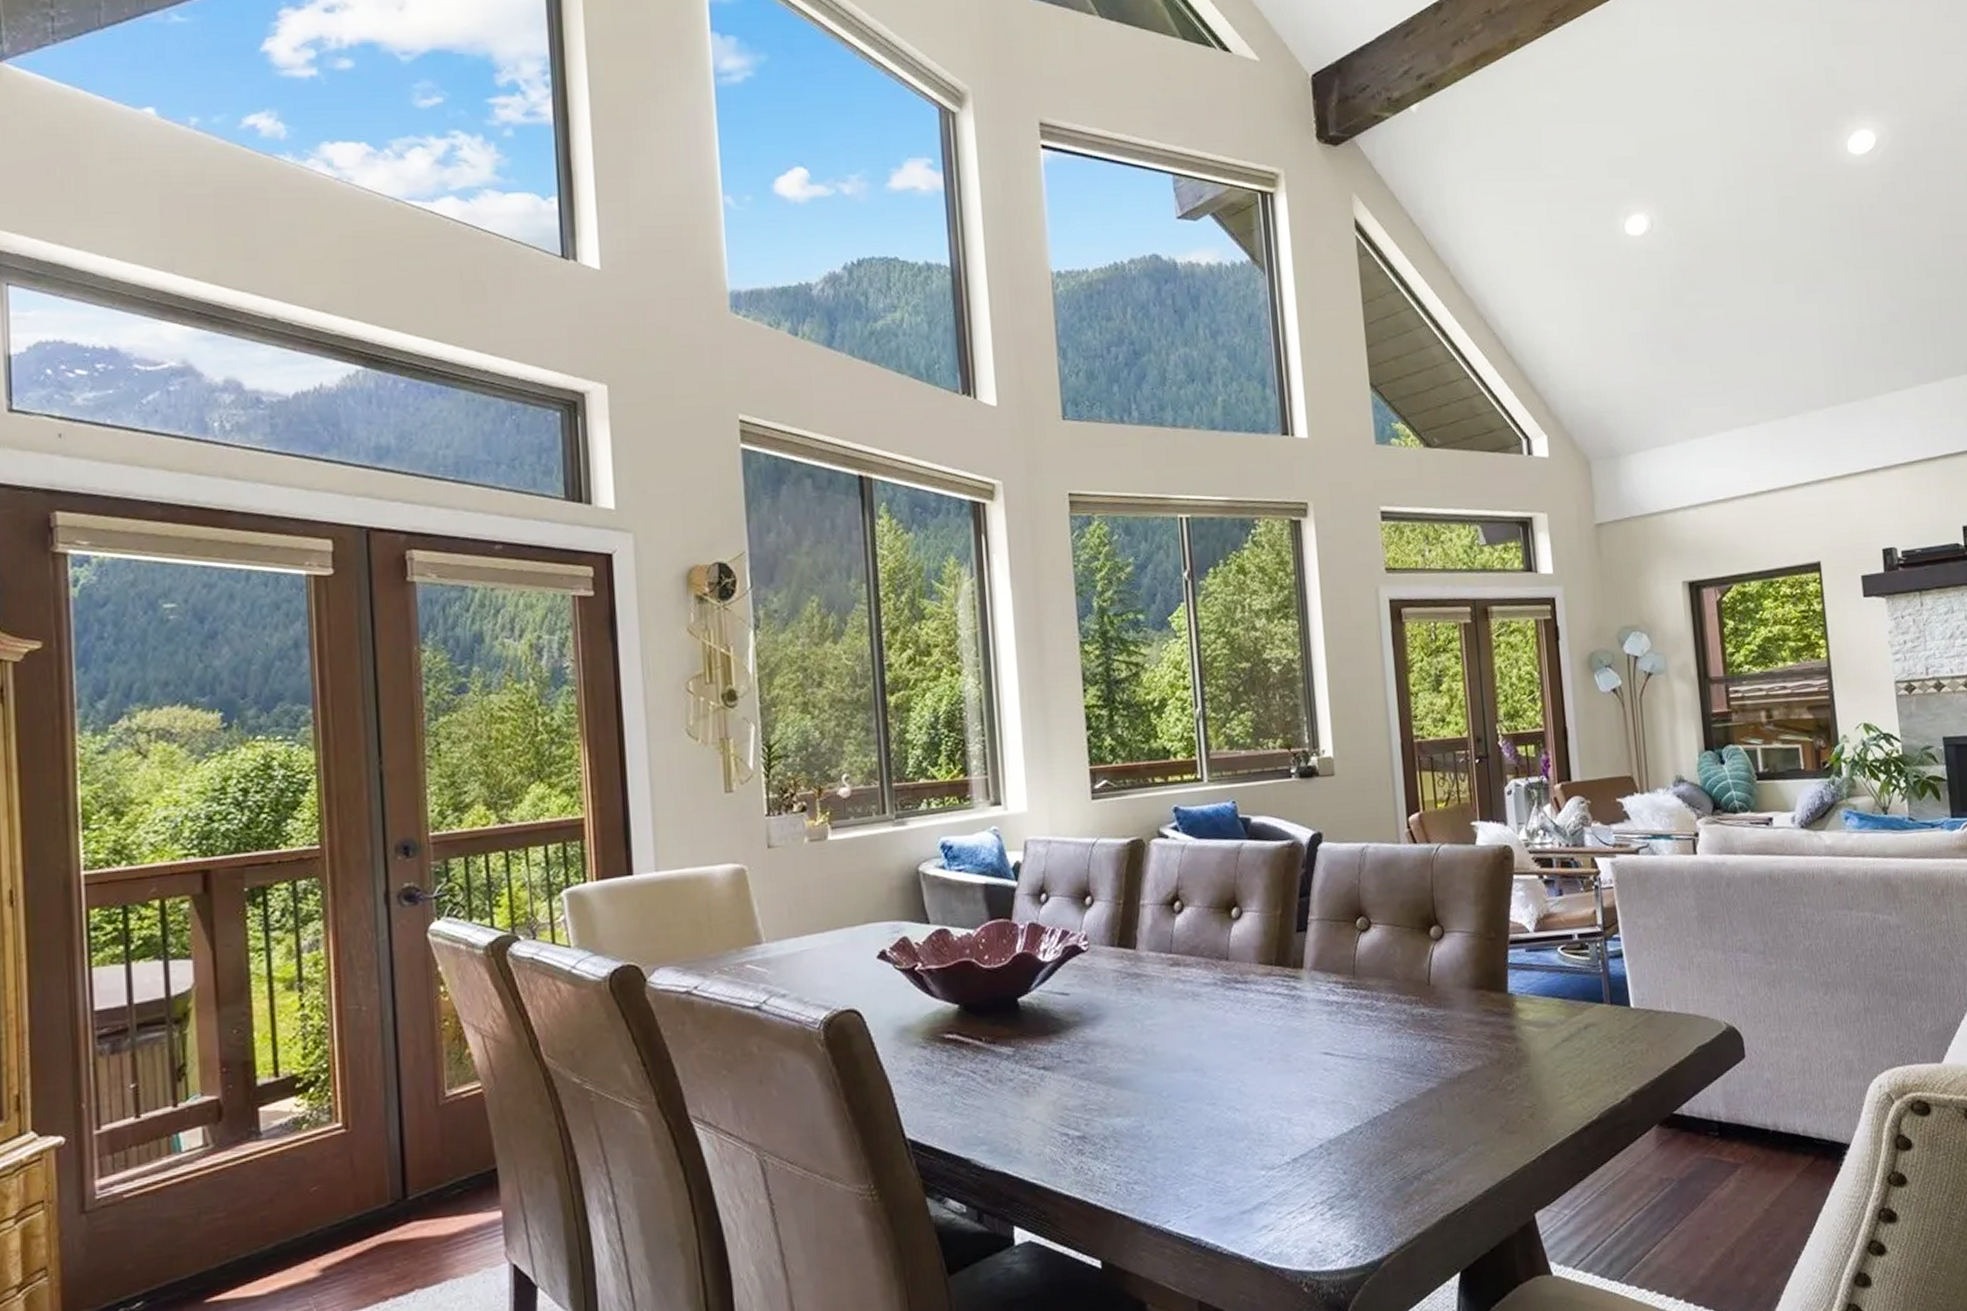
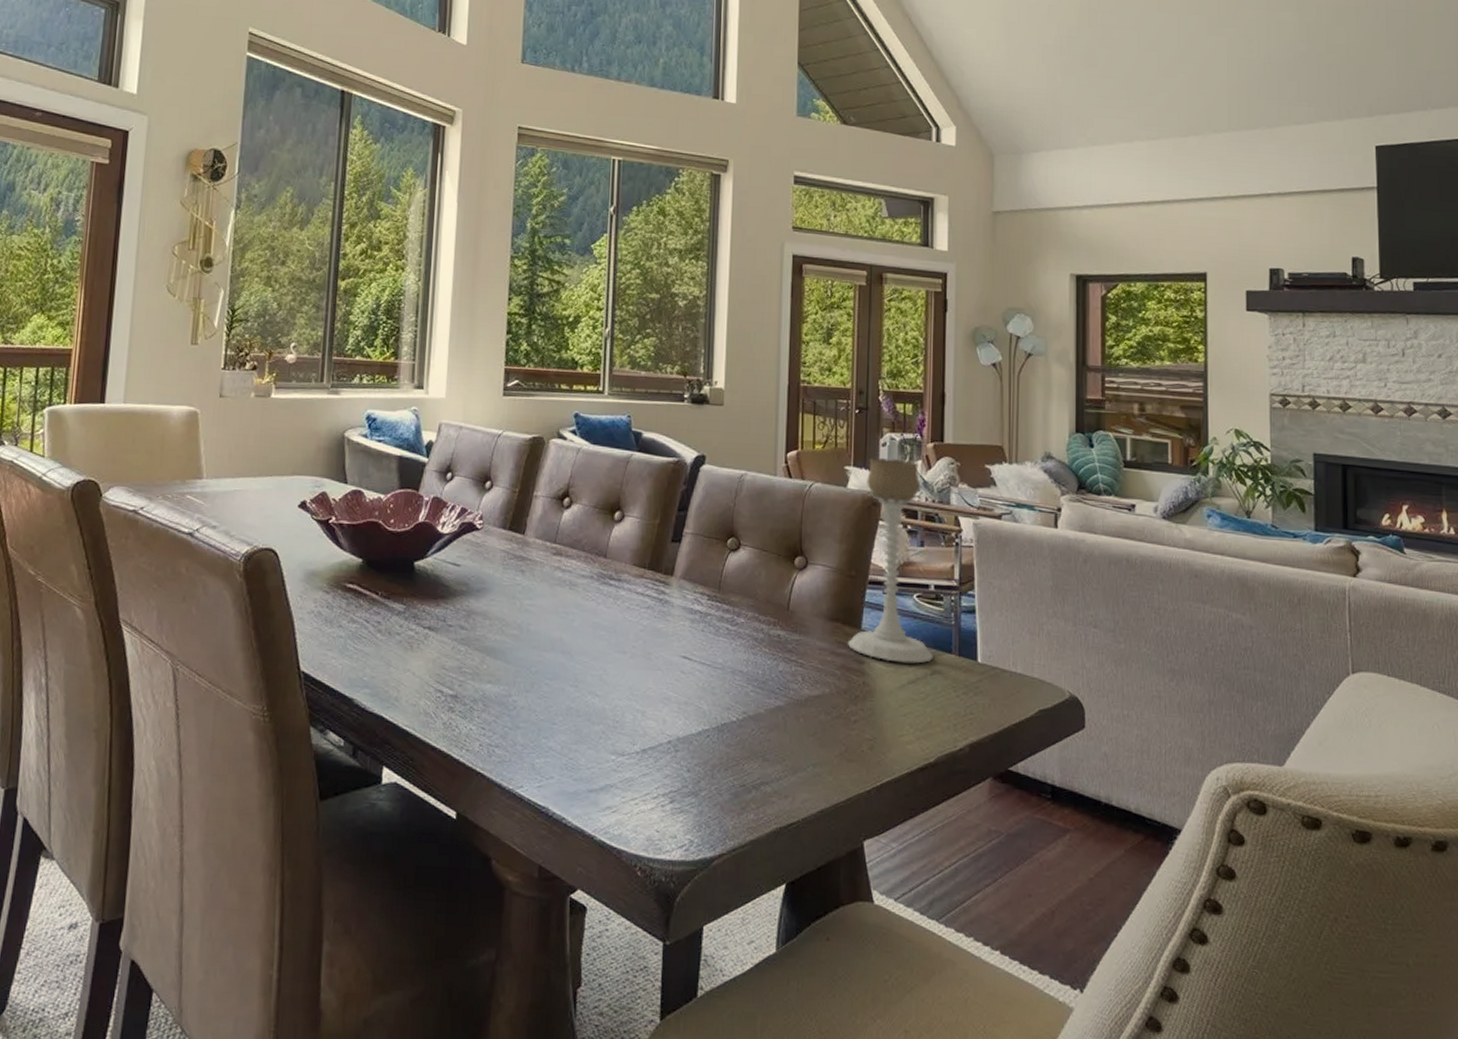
candle holder: none [1495,805,1585,1023] -> present [848,458,933,664]

